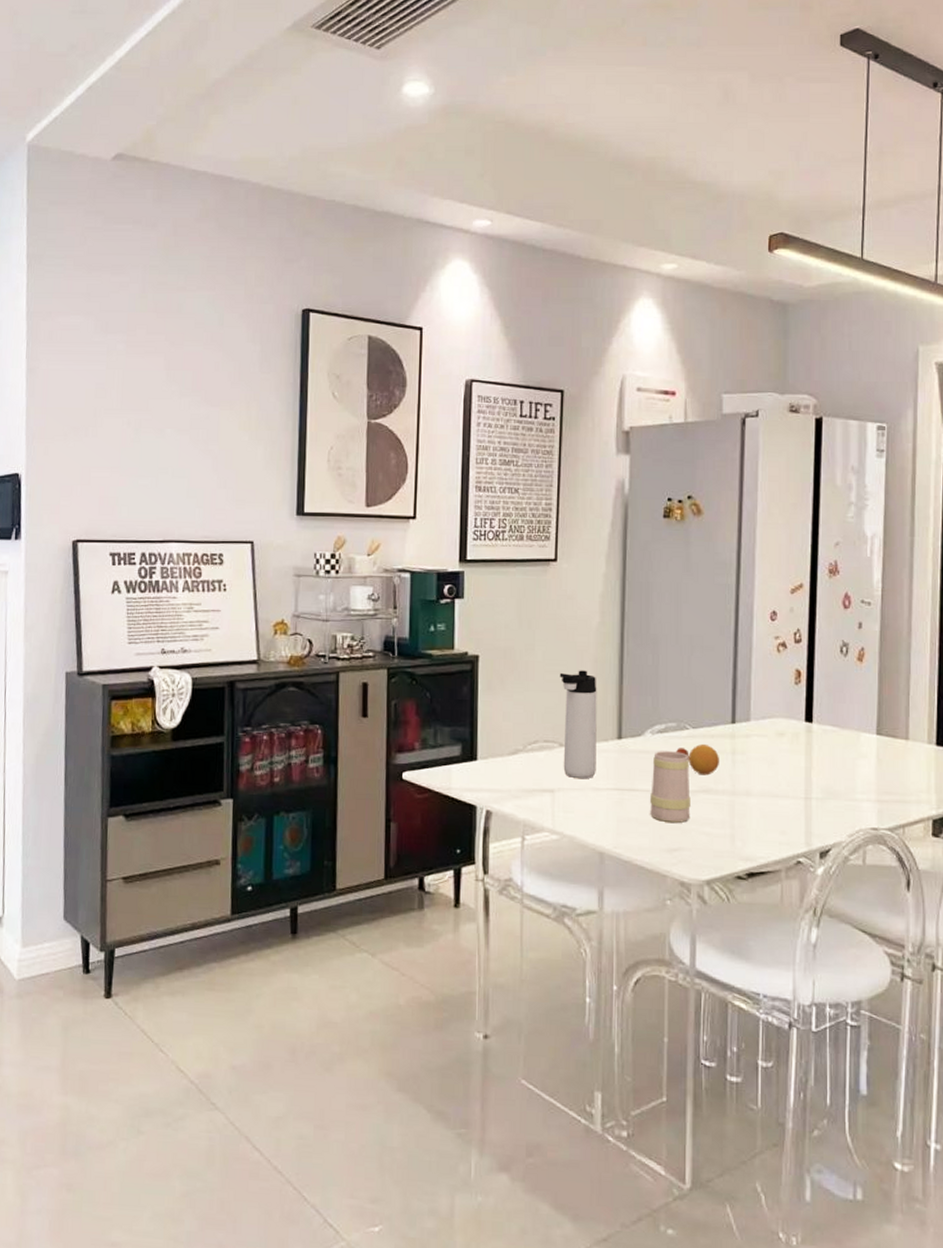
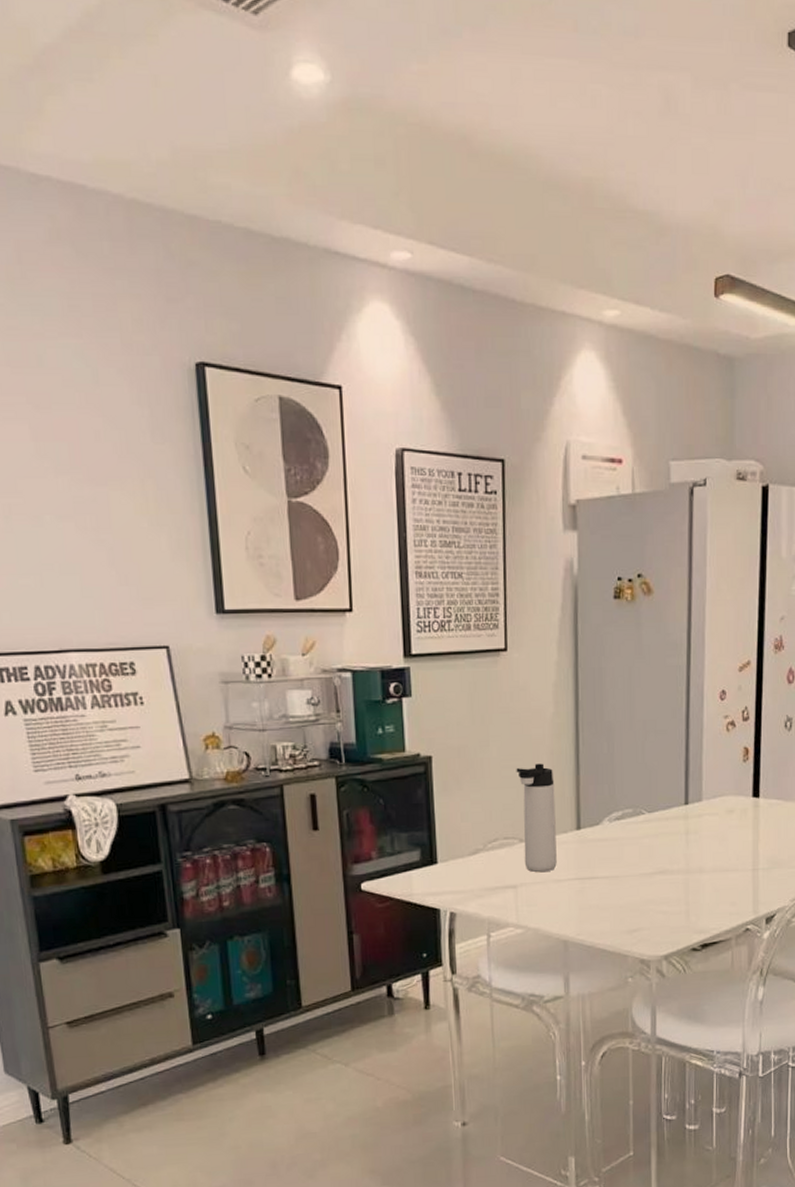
mug: present [650,748,691,823] -> none [610,833,648,905]
fruit: present [688,743,719,776] -> none [645,826,674,857]

